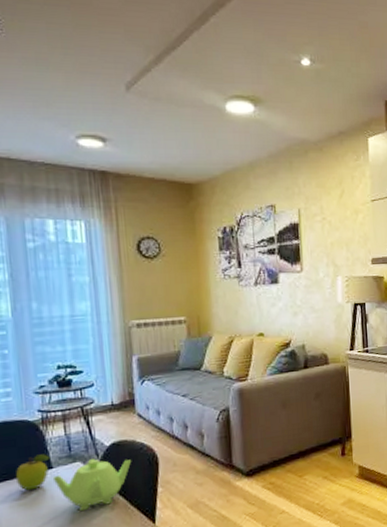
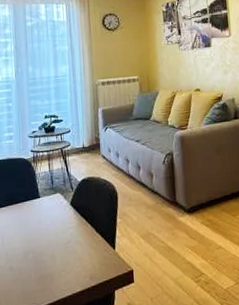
fruit: present [15,454,50,491] -> none [14,185,38,215]
teapot: present [52,459,131,512] -> none [39,191,97,235]

